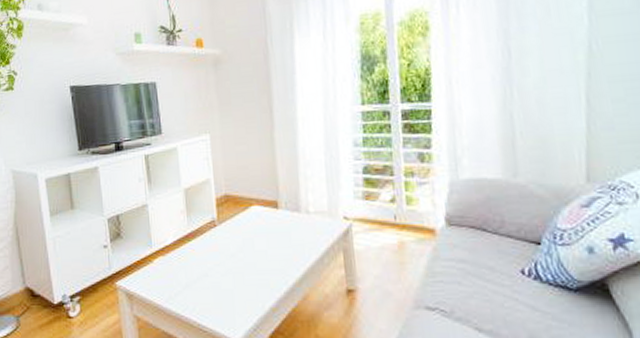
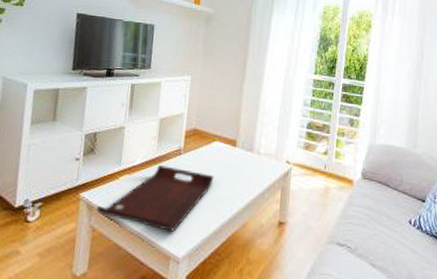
serving tray: none [136,241,260,313] -> present [96,165,214,232]

